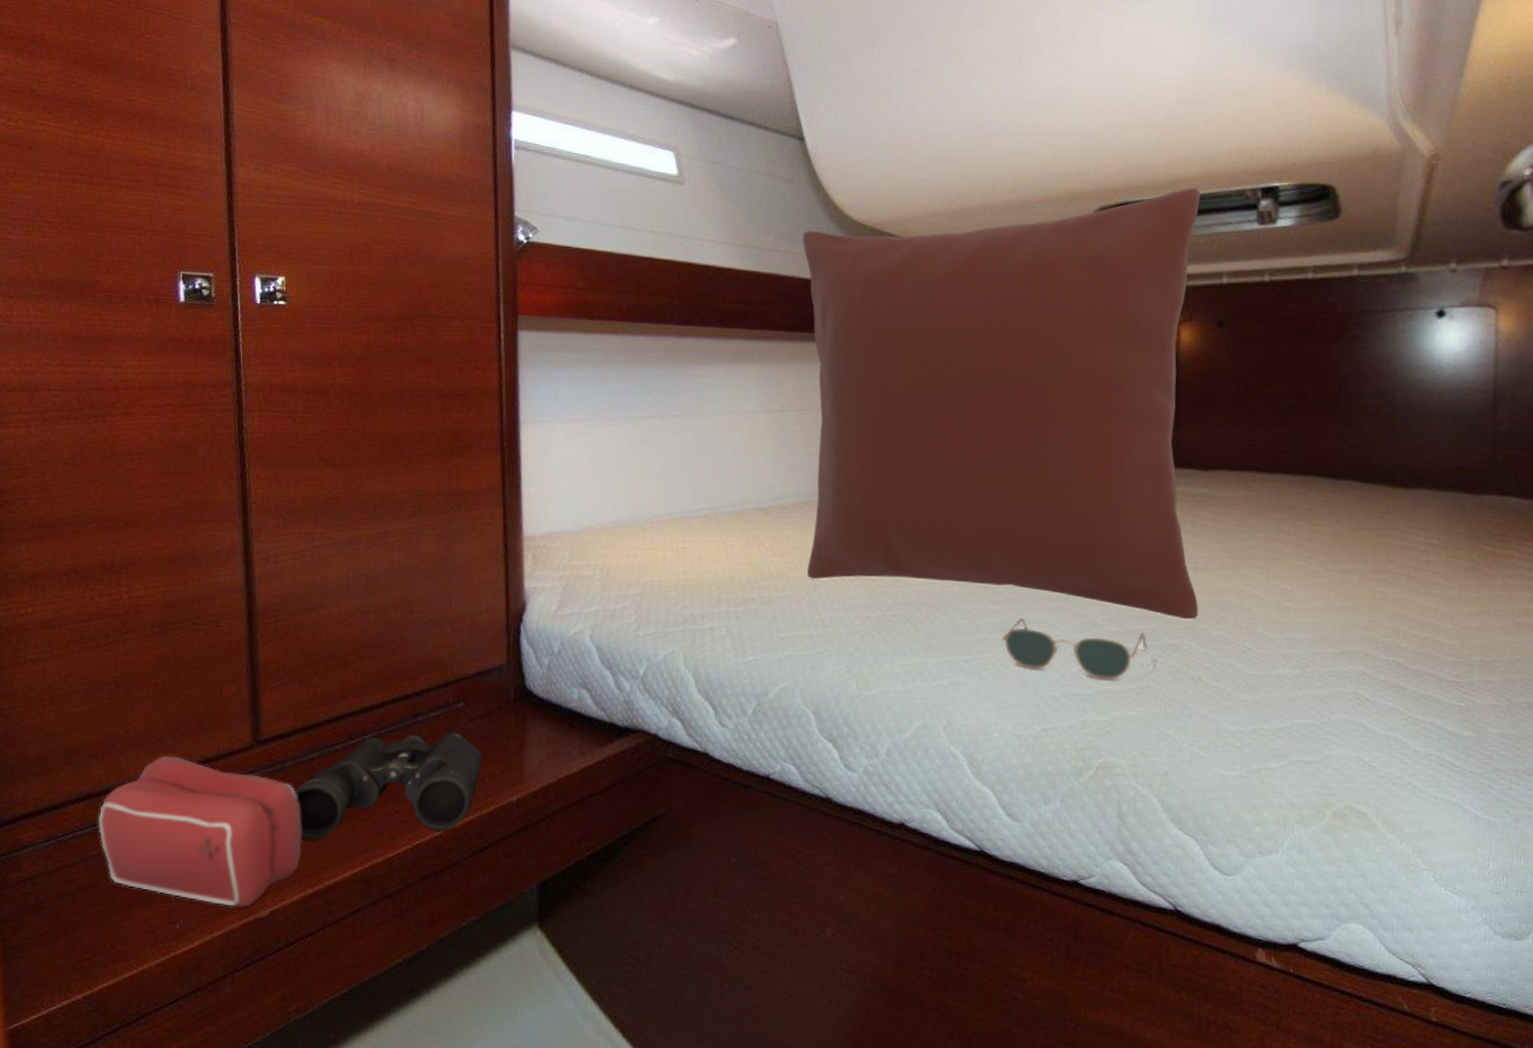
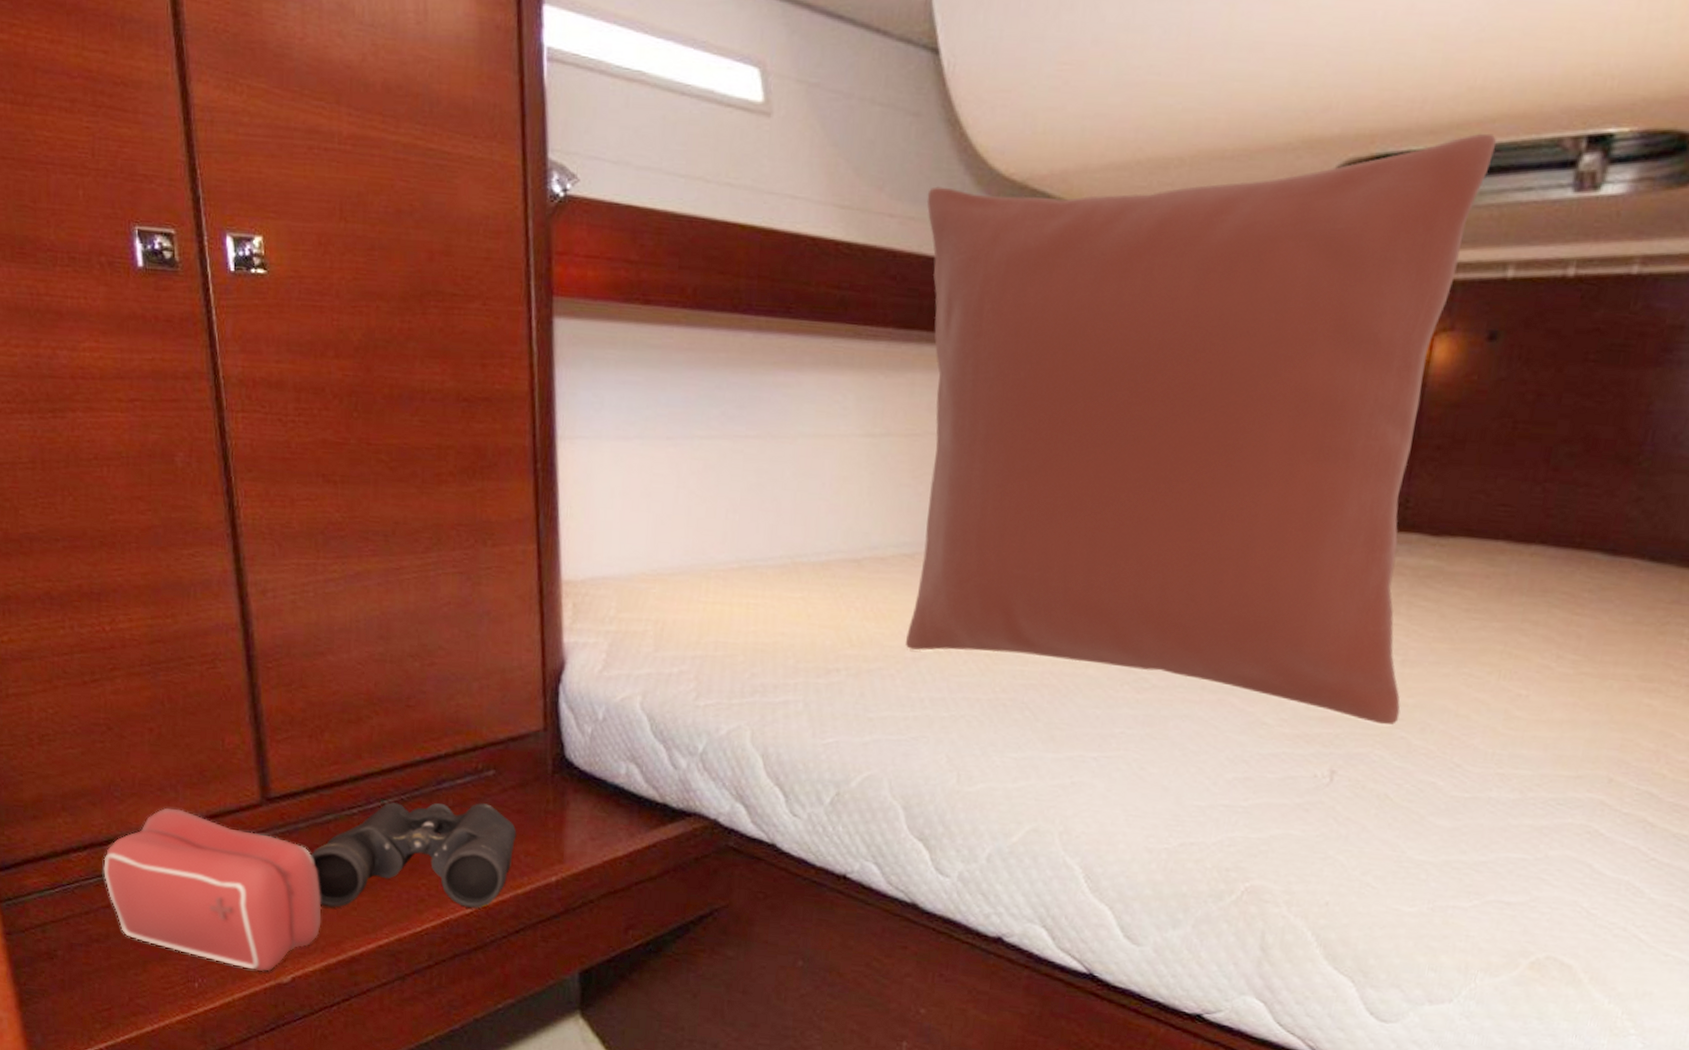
sunglasses: present [1001,617,1148,680] -> none [1141,710,1327,792]

